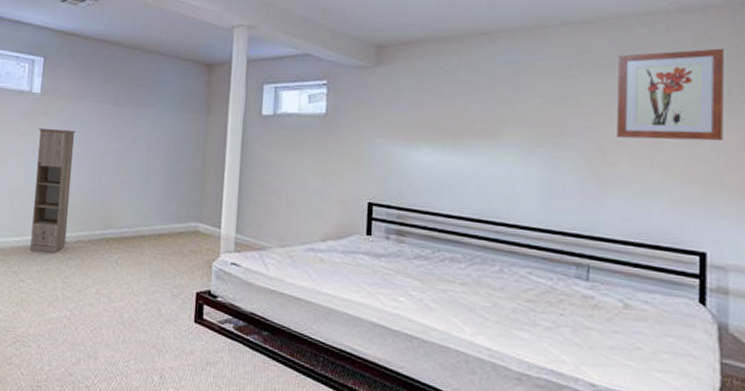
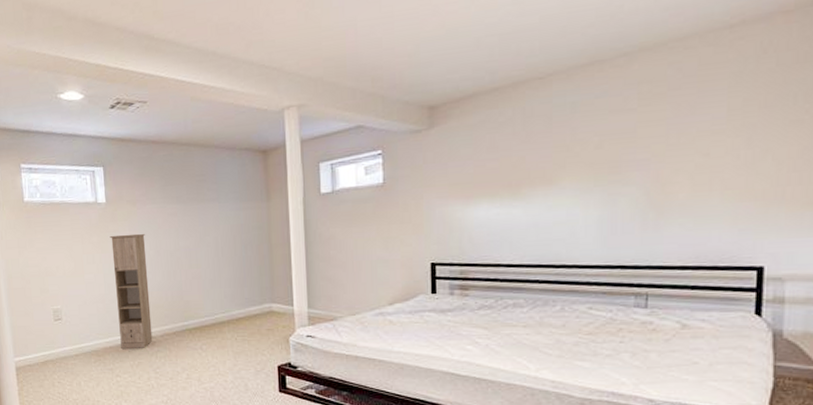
wall art: present [617,48,723,141] -> none [676,57,790,165]

